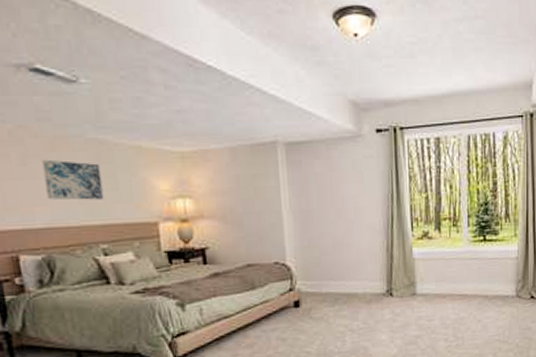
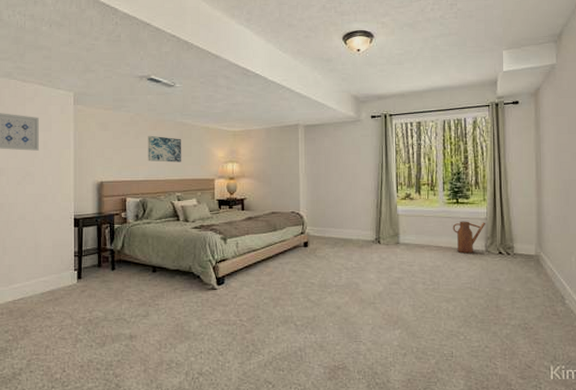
watering can: none [479,262,516,301] -> present [452,221,485,254]

